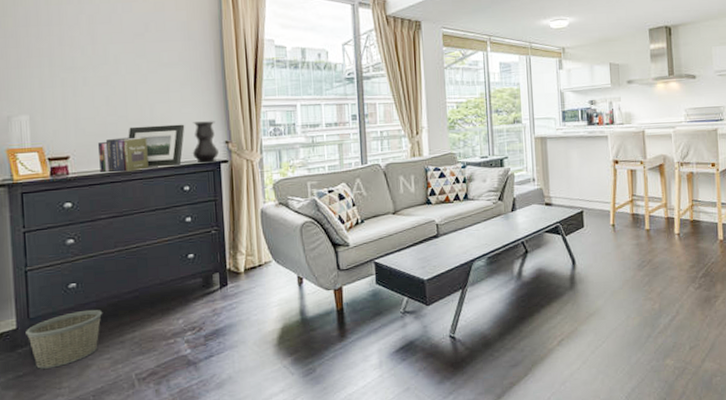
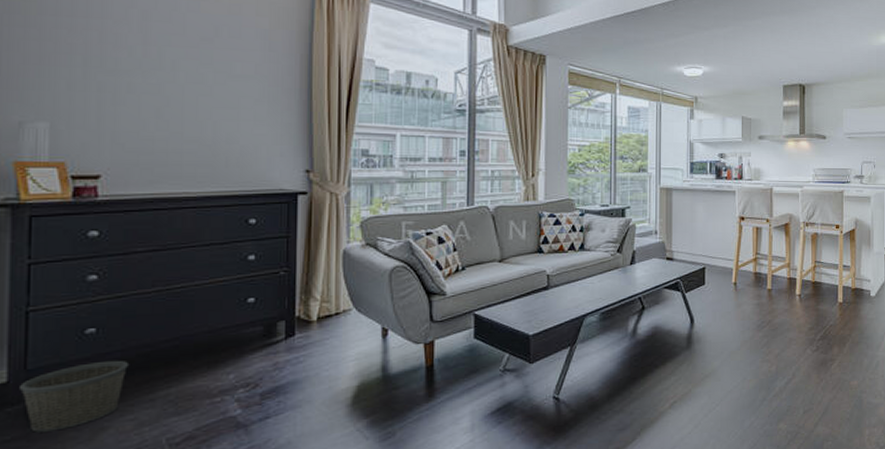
books: present [97,137,149,173] -> none [139,157,206,198]
picture frame: present [128,124,185,168] -> none [181,145,256,195]
vase: present [192,121,219,163] -> none [263,145,296,194]

